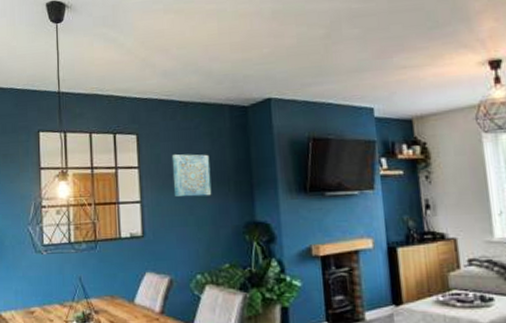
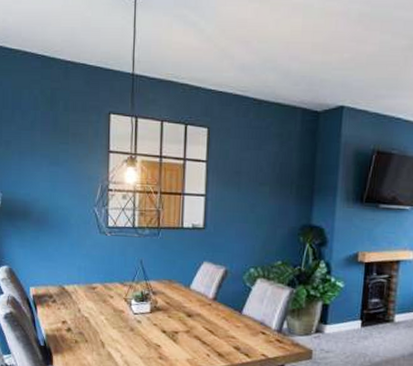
wall art: present [171,153,212,197] -> none [238,151,277,196]

